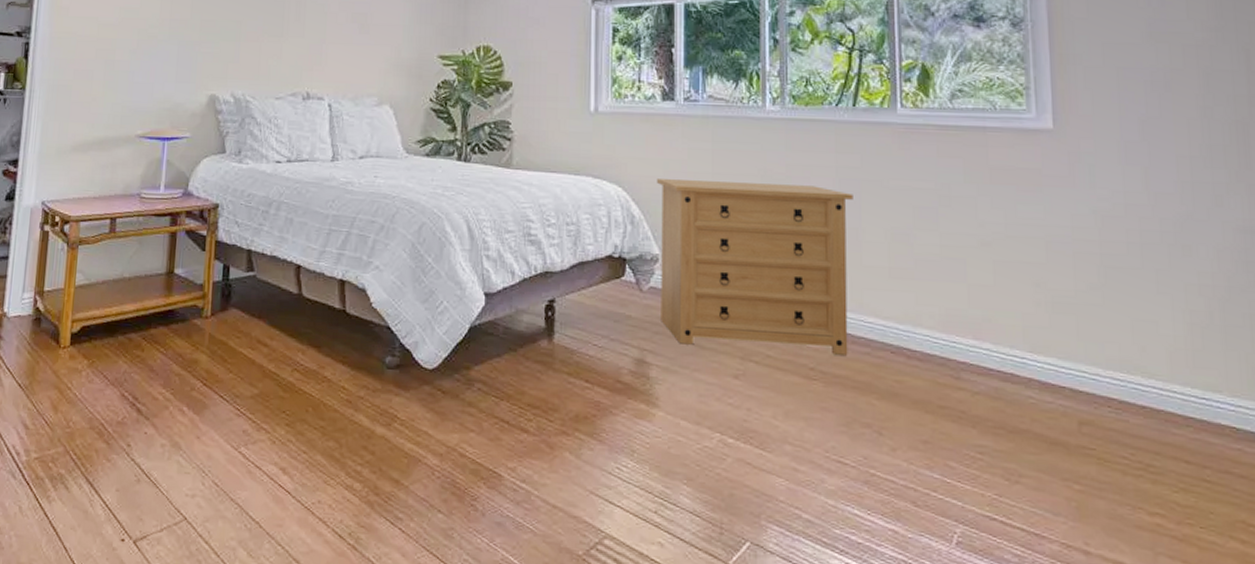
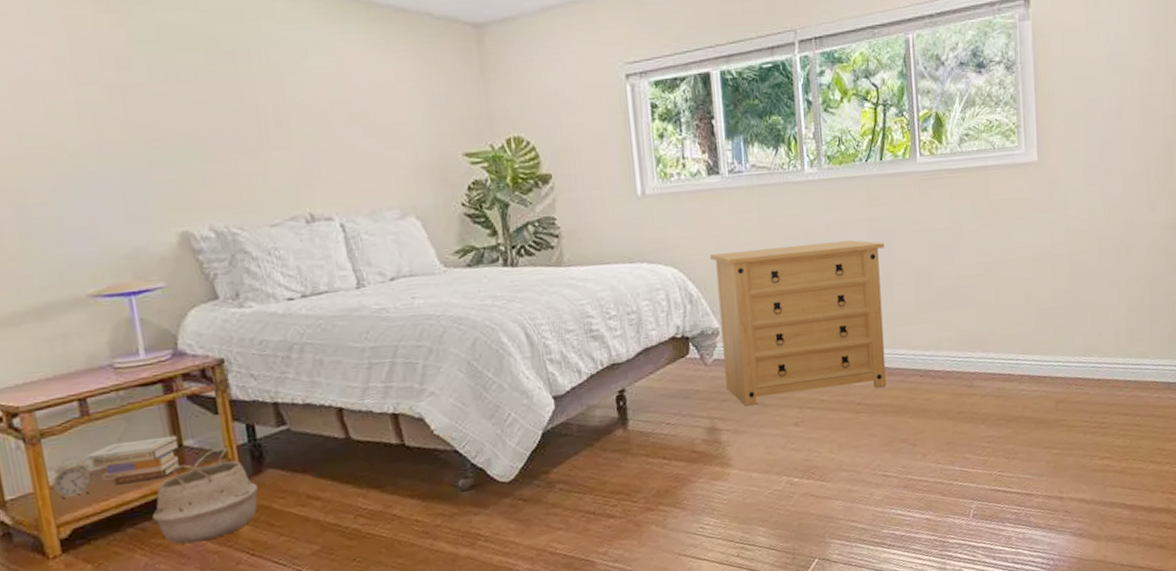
alarm clock: none [77,264,106,299] -> present [52,456,93,500]
books: none [103,259,172,297] -> present [83,435,180,485]
woven basket: none [139,280,221,362] -> present [152,446,258,544]

